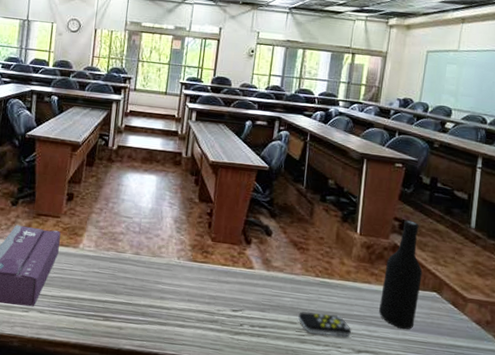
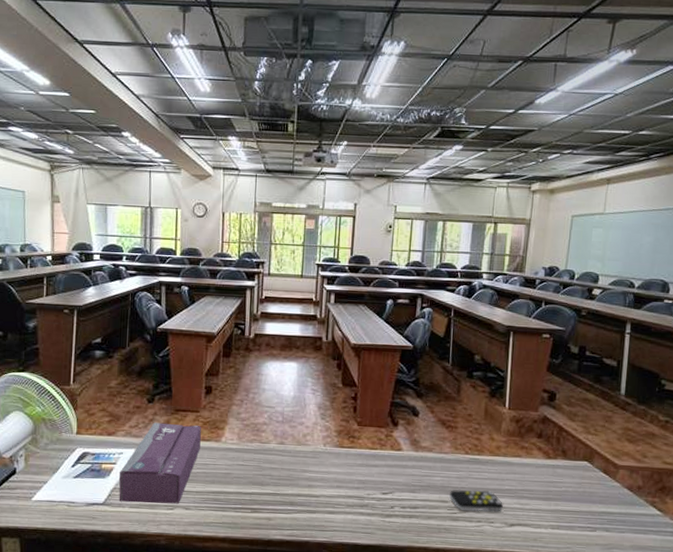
bottle: present [379,220,423,330] -> none [530,391,573,501]

